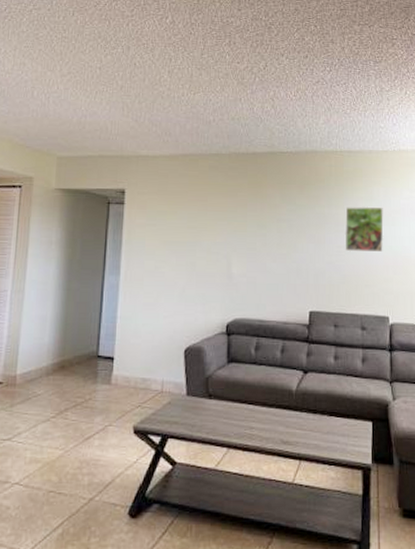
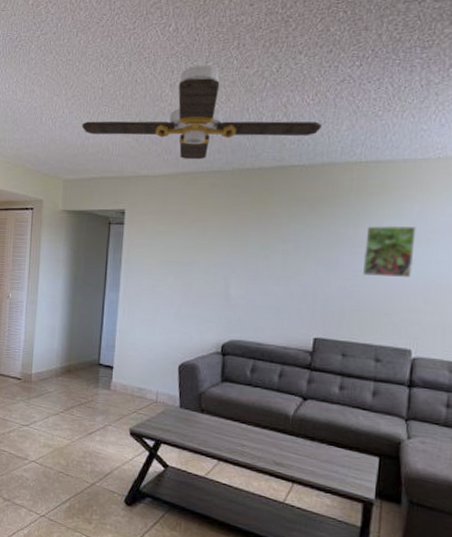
ceiling fan: none [78,56,303,143] -> present [82,65,321,160]

